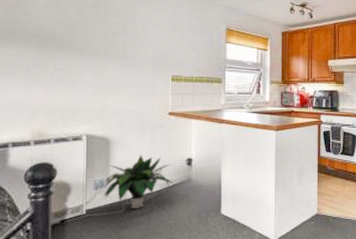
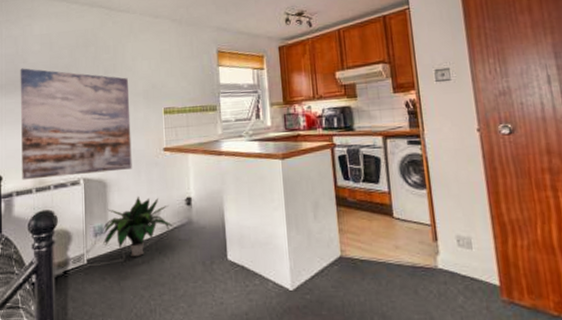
wall art: none [19,20,138,132] -> present [20,68,132,180]

